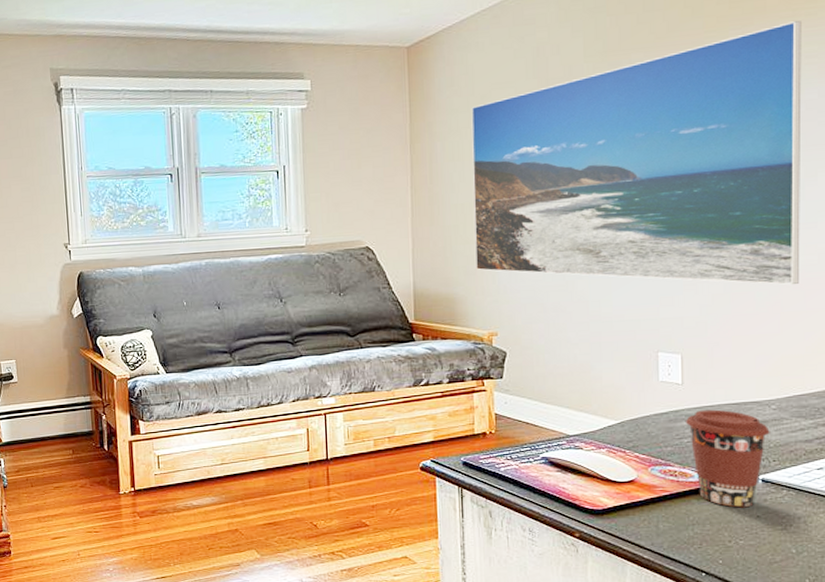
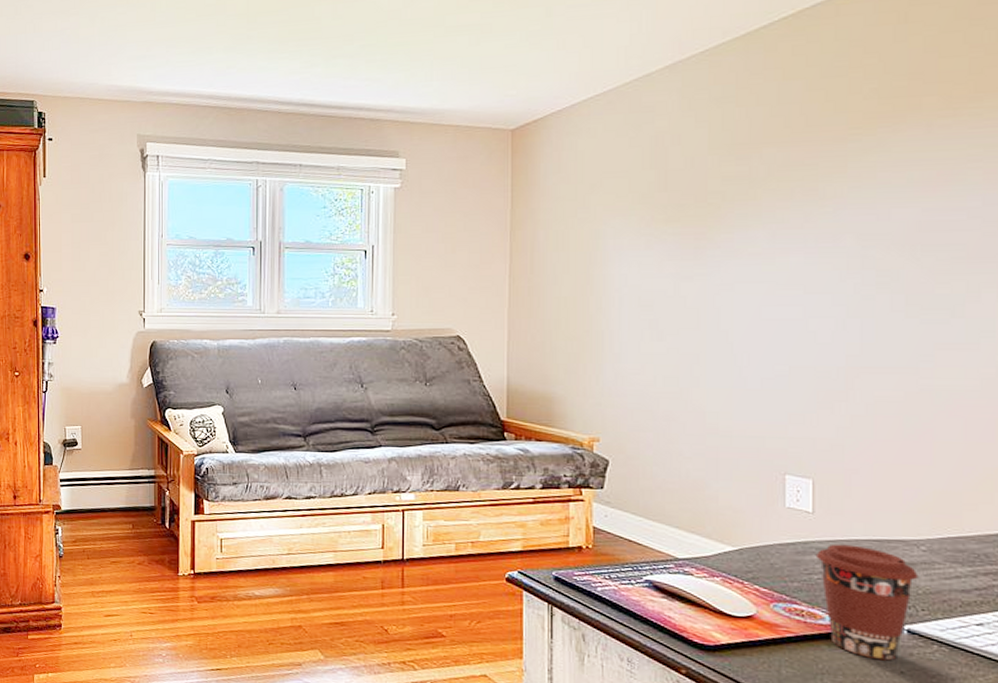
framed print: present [471,21,802,285] -> none [577,121,964,412]

